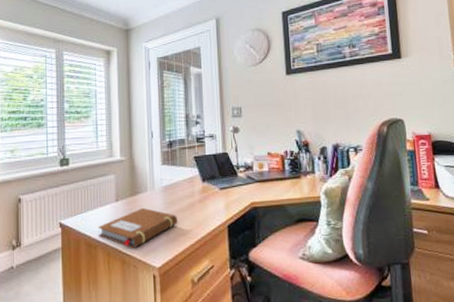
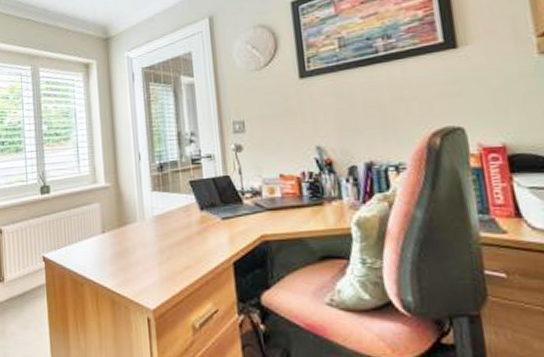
notebook: present [97,207,178,248] -> none [83,240,174,286]

